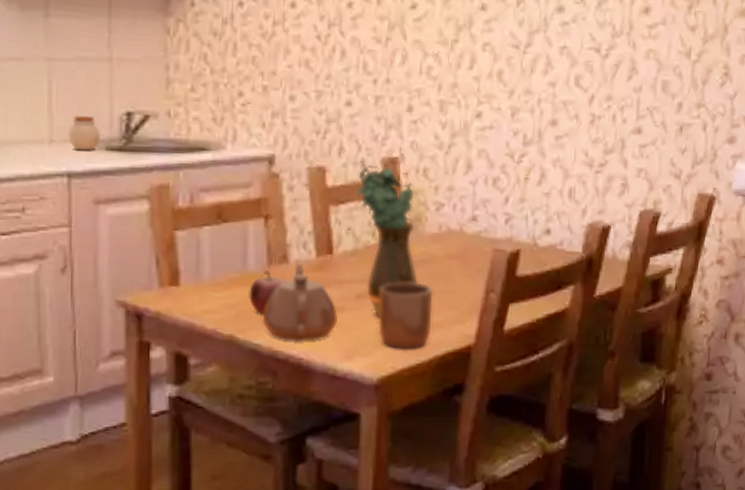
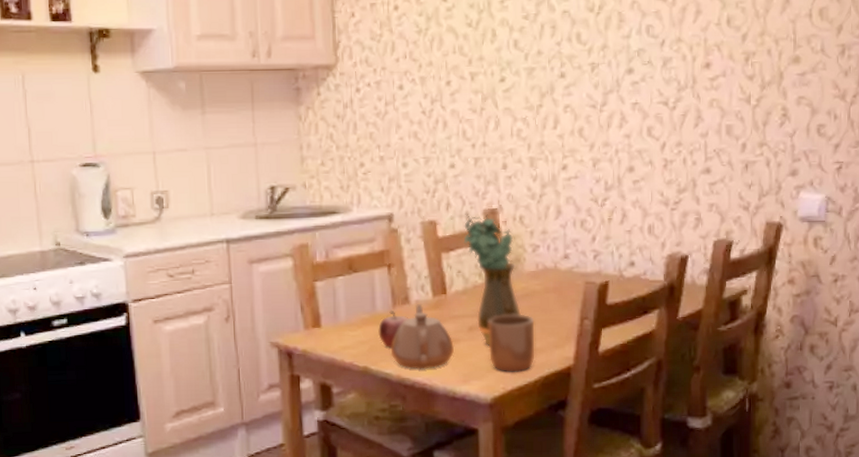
jar: present [69,116,100,151] -> none [225,192,251,221]

